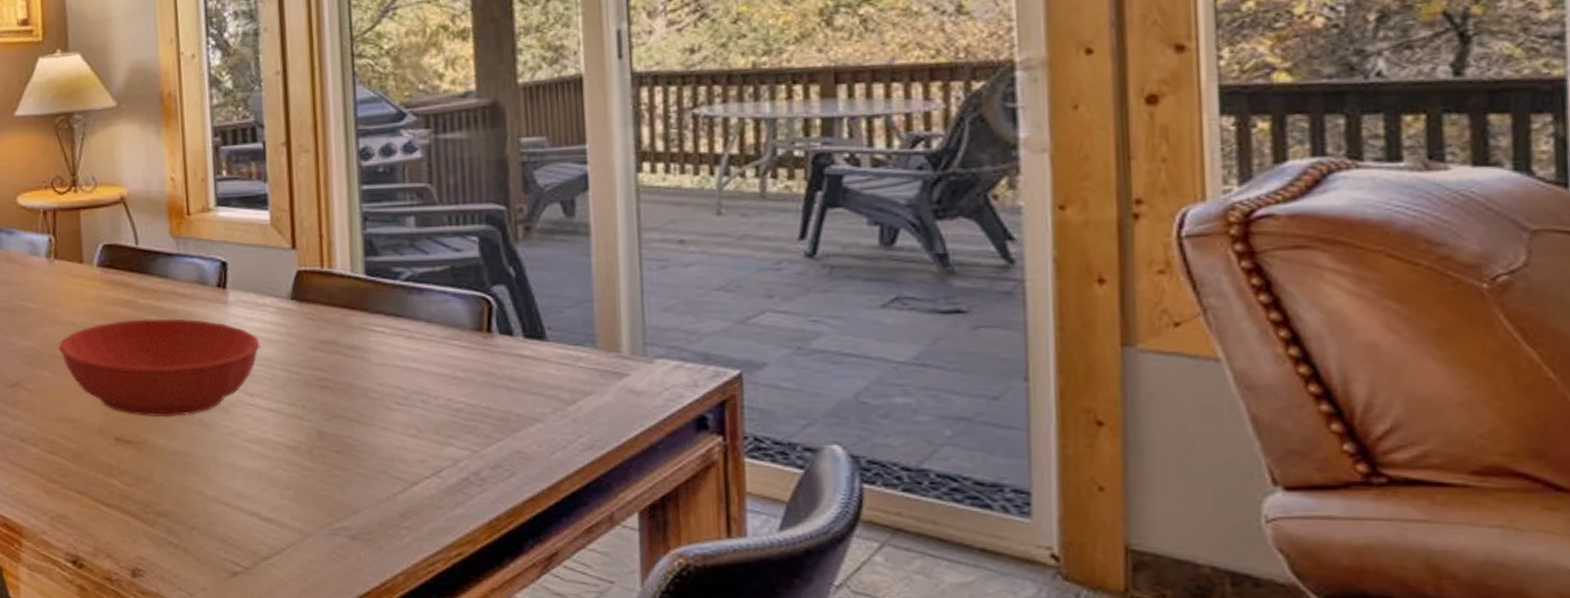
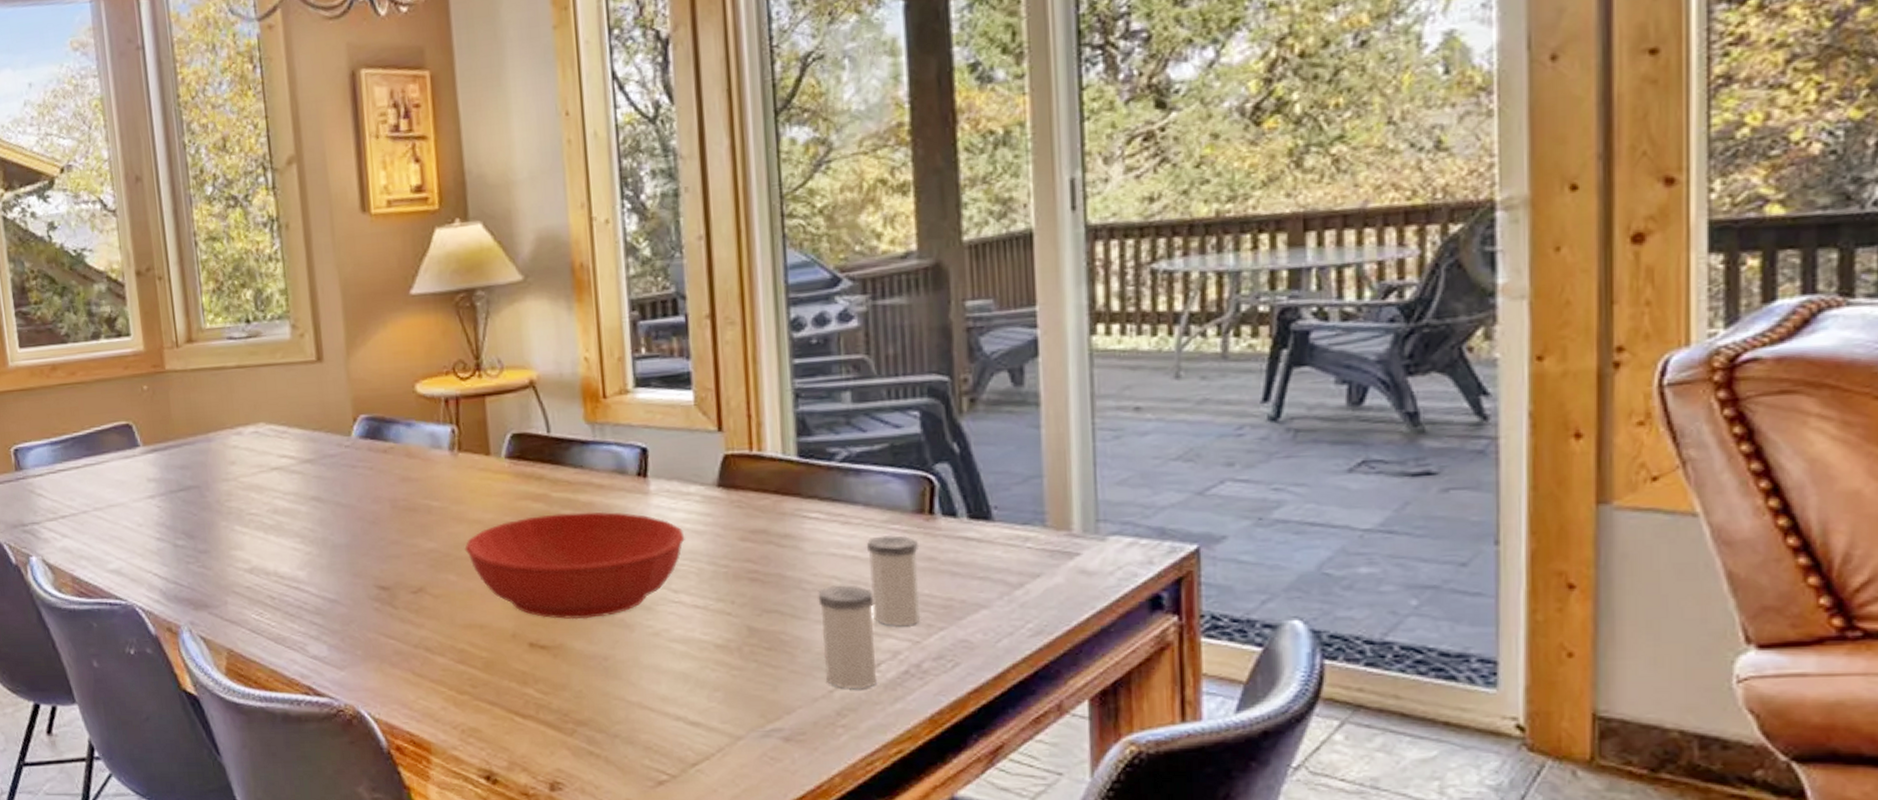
salt shaker: none [383,395,438,494] -> present [818,585,876,690]
salt shaker: none [429,351,480,435] -> present [867,535,921,626]

